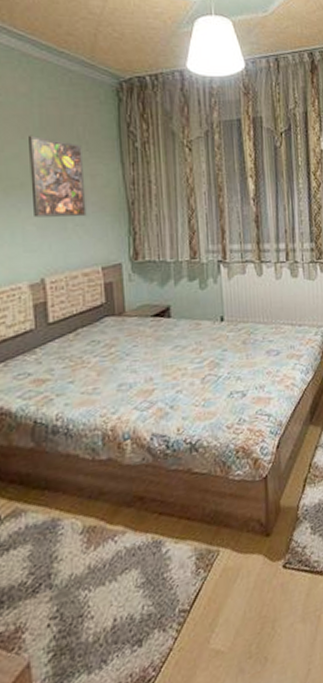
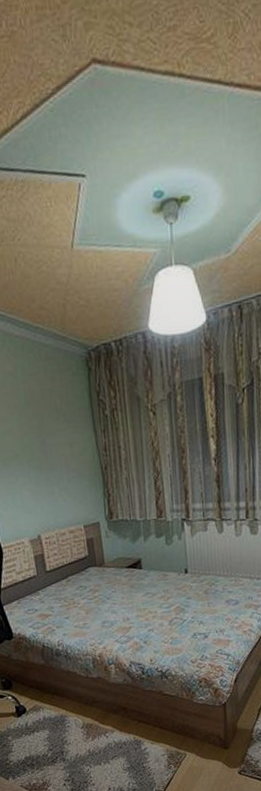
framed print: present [29,135,87,218] -> none [17,410,69,484]

